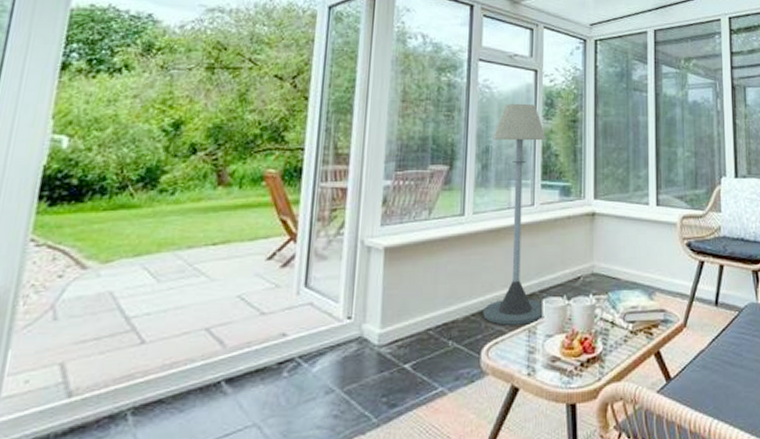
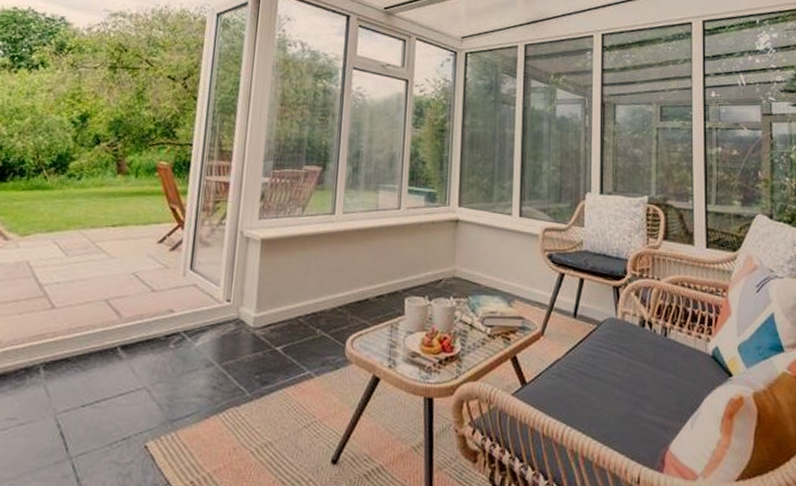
floor lamp: present [483,103,547,325] -> none [349,111,415,320]

